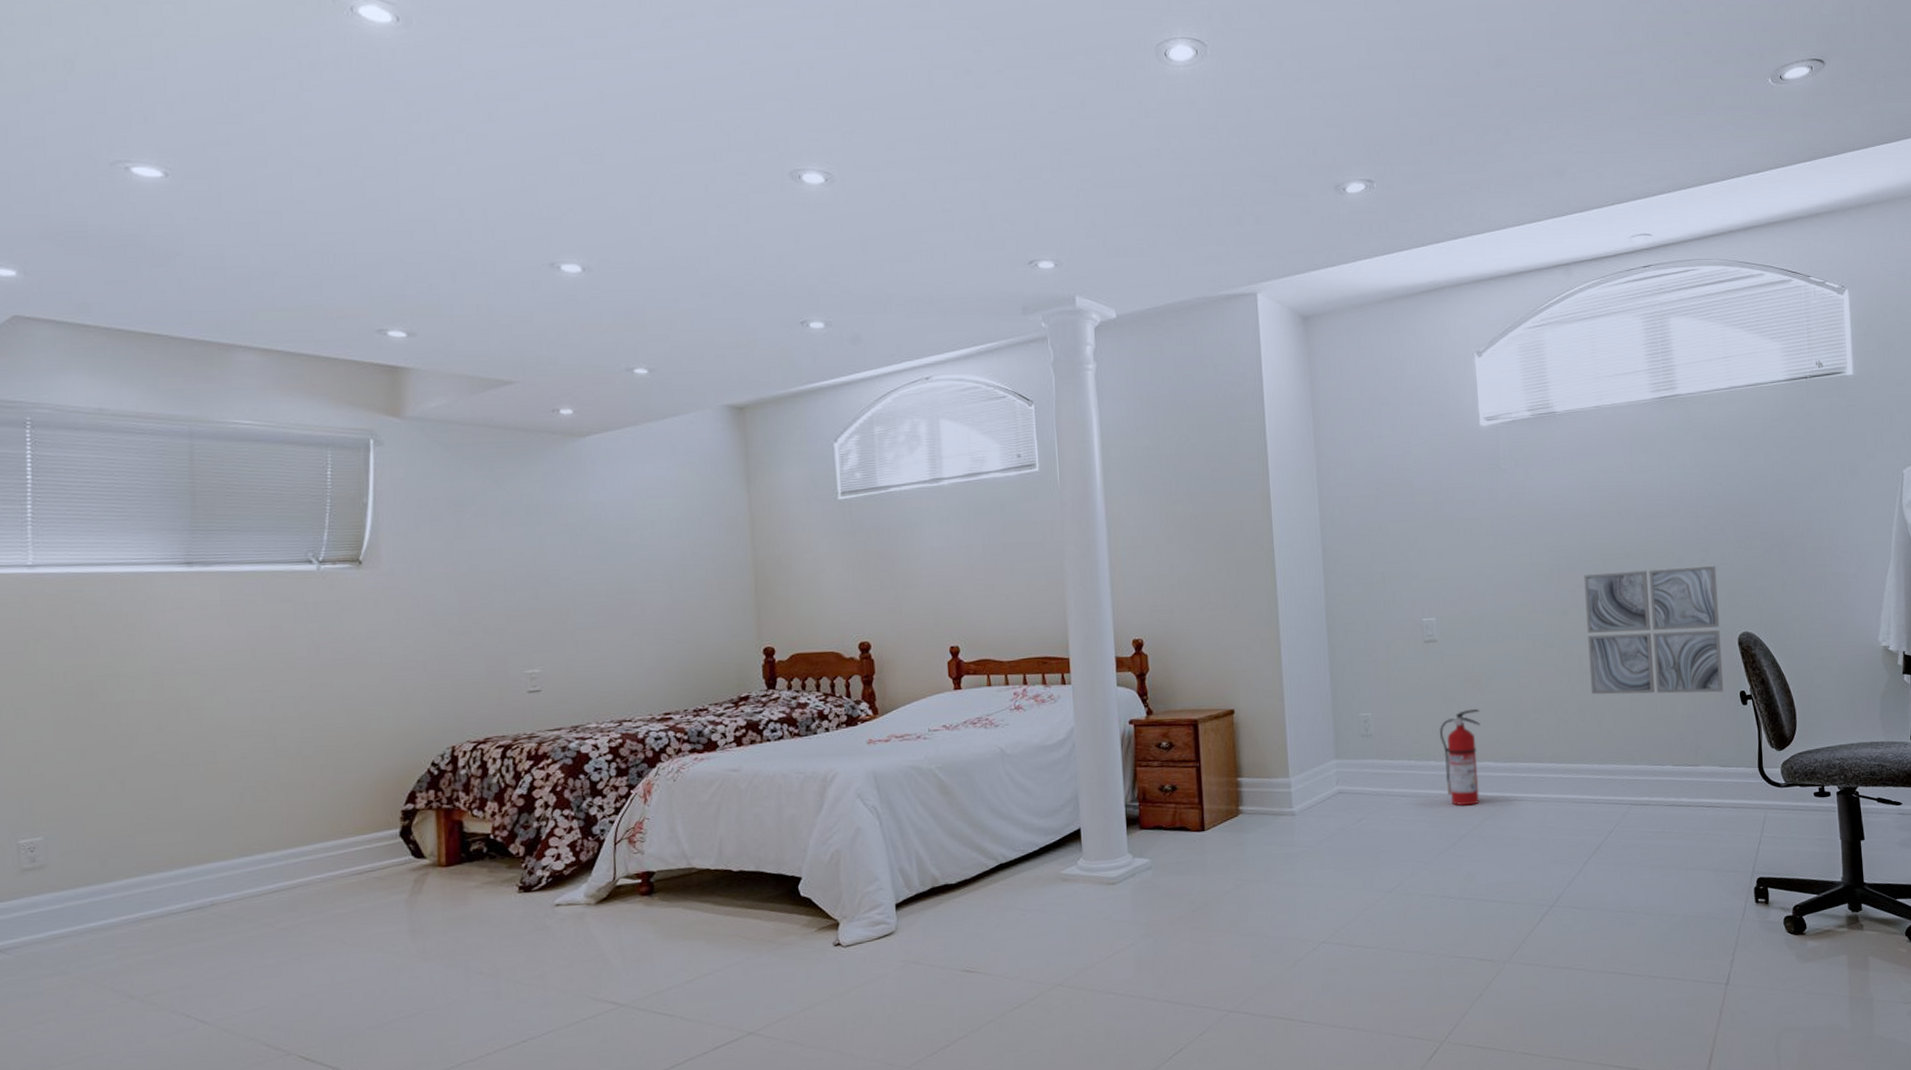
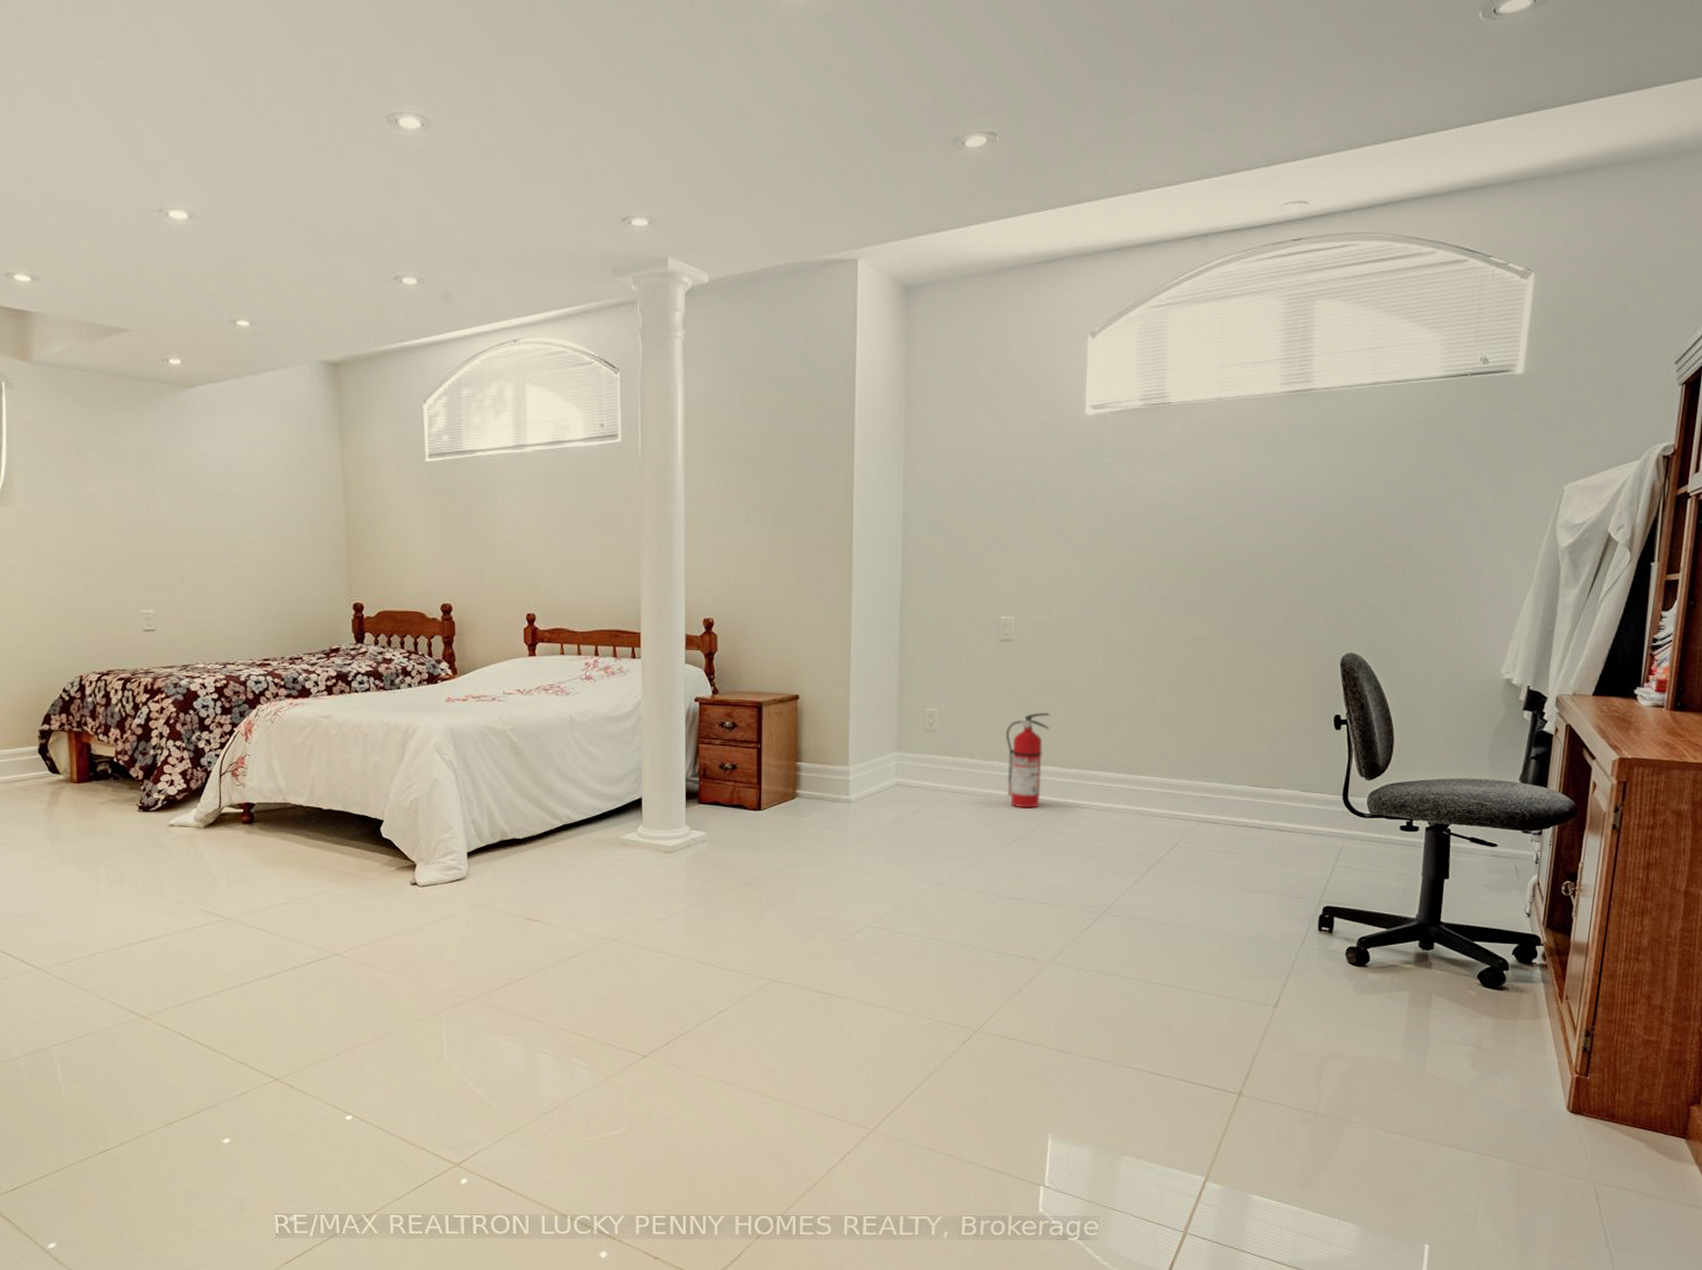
wall art: present [1584,565,1724,695] -> none [1171,579,1328,715]

